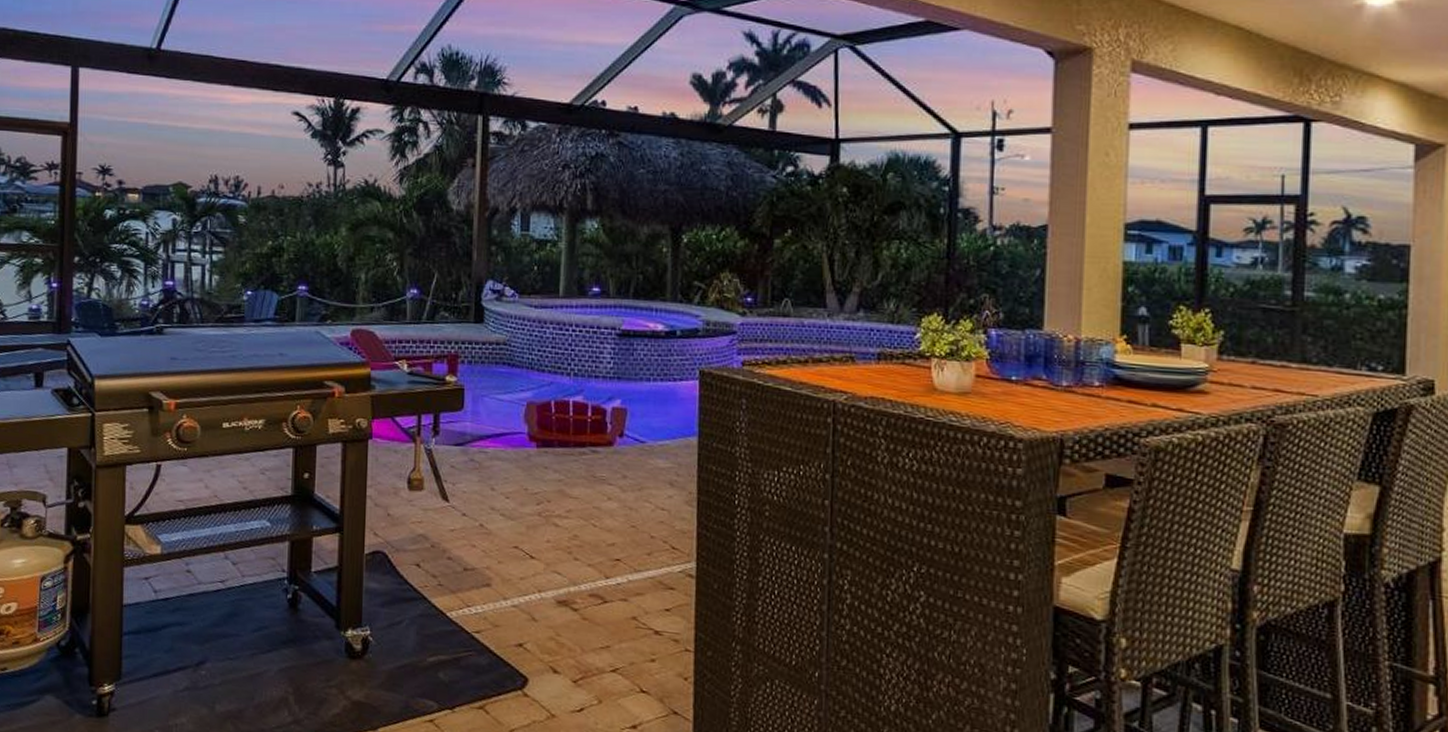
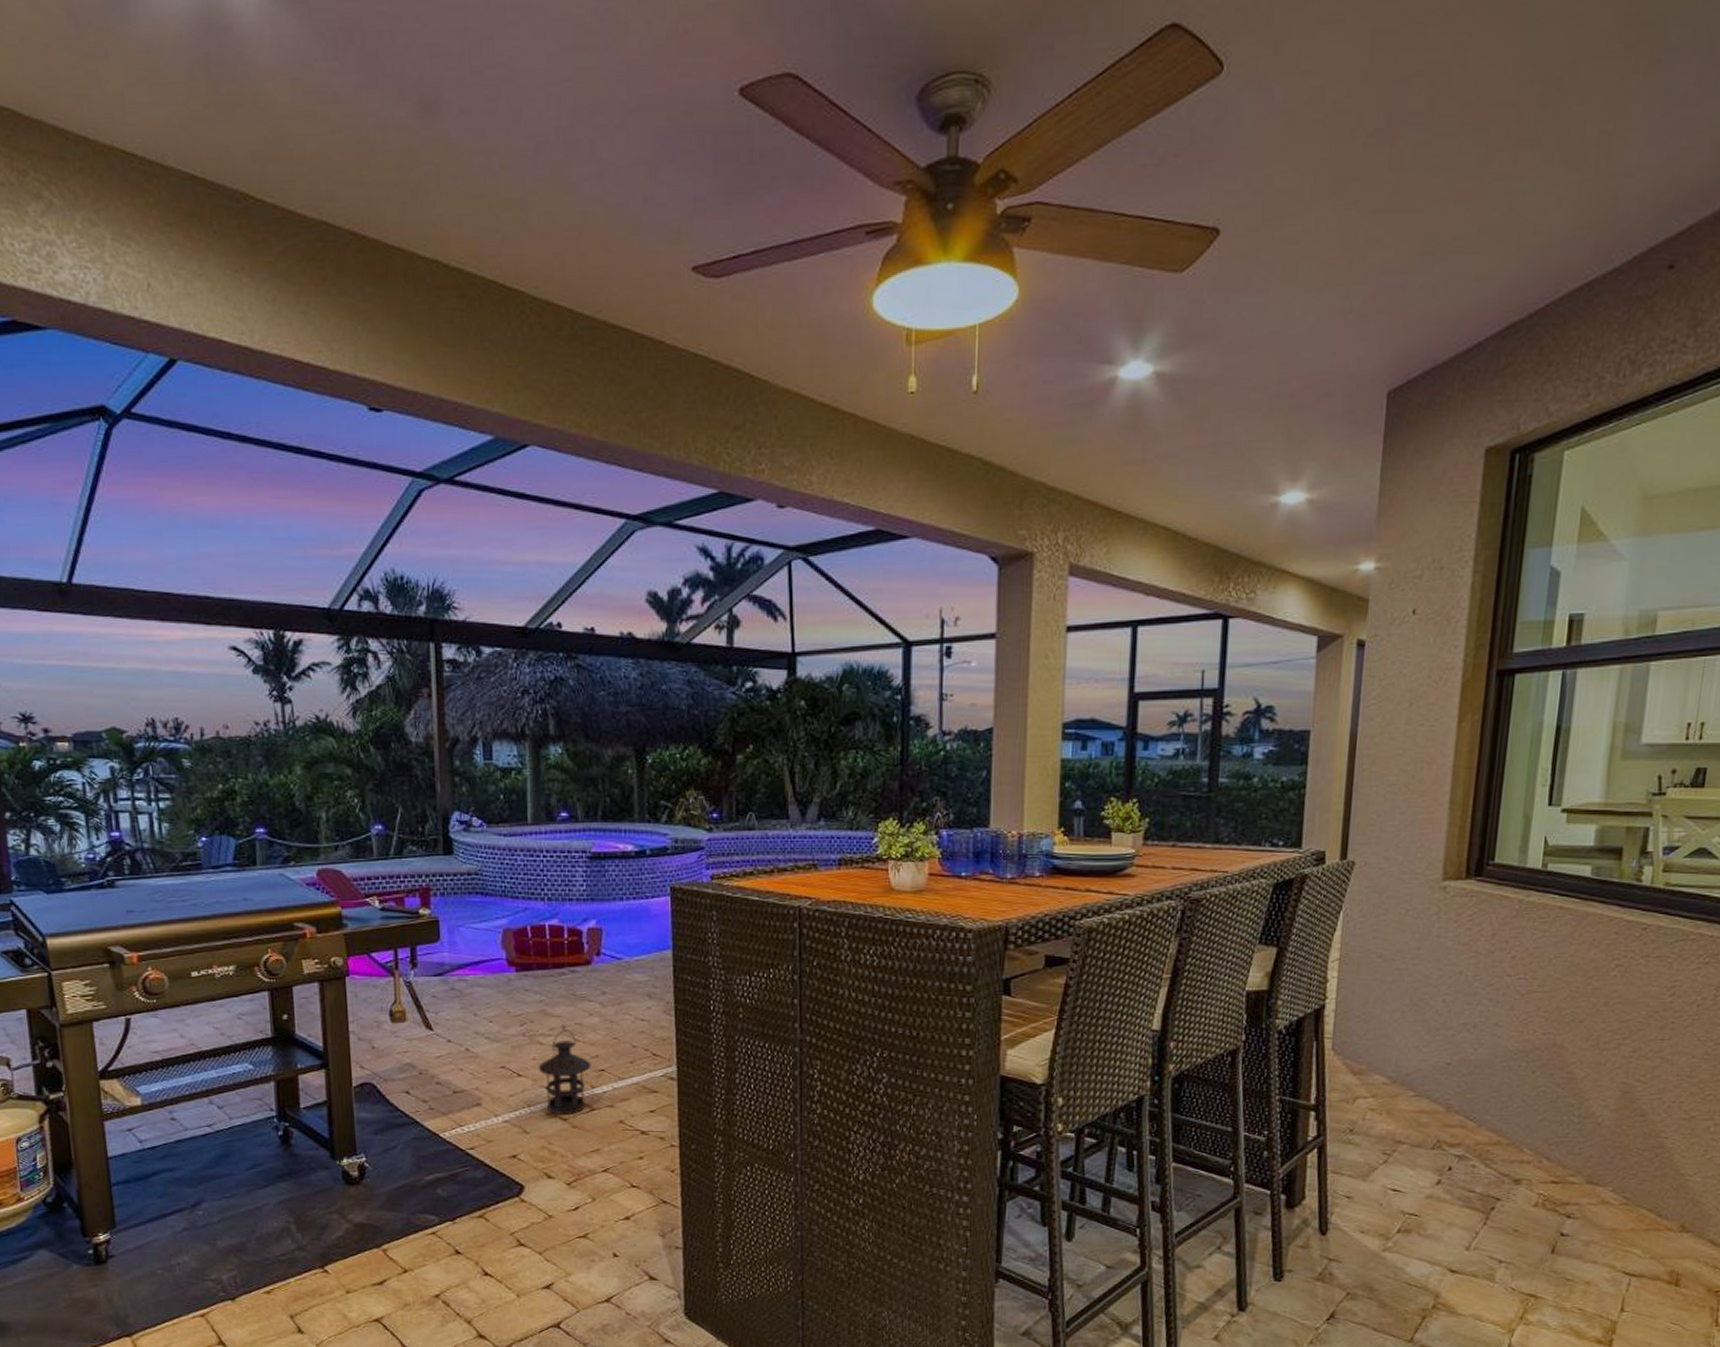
lantern: none [551,506,607,606] -> present [538,1024,592,1116]

